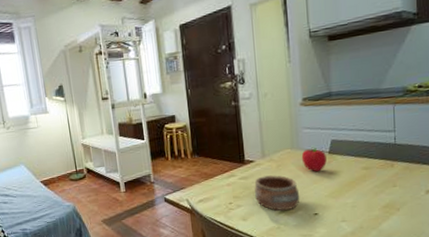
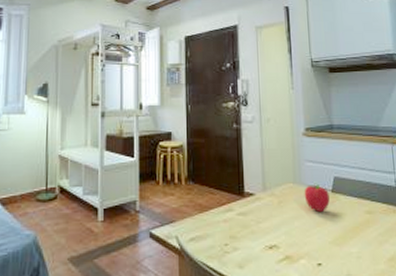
pottery: present [254,175,300,211] -> none [254,213,303,257]

